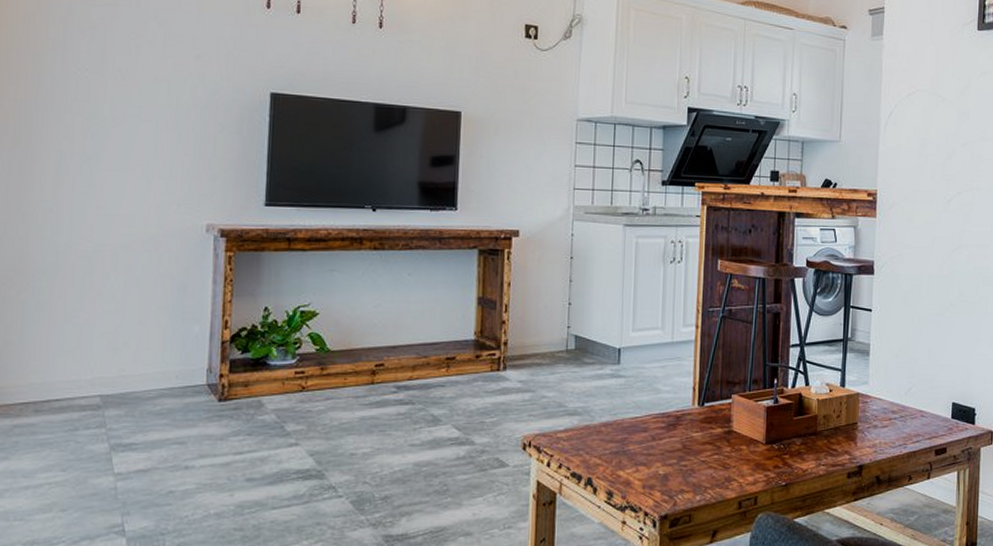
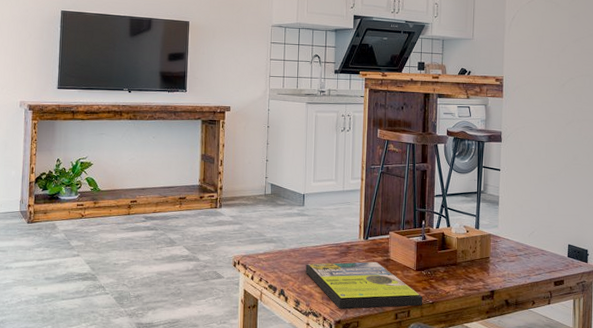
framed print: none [621,436,774,500] -> present [305,262,423,309]

